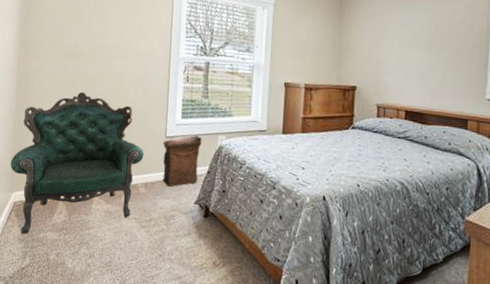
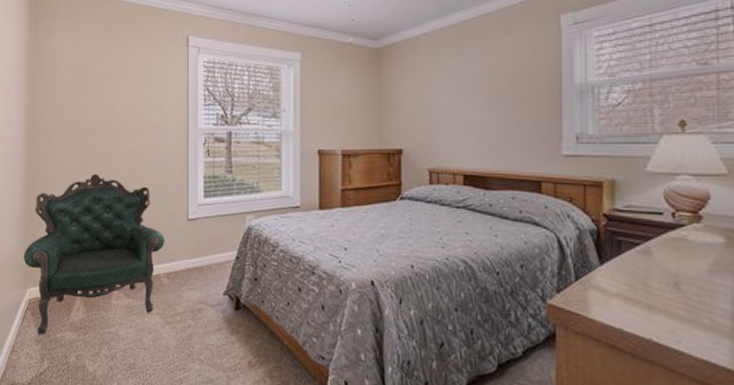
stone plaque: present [163,136,202,188] -> none [185,217,228,277]

